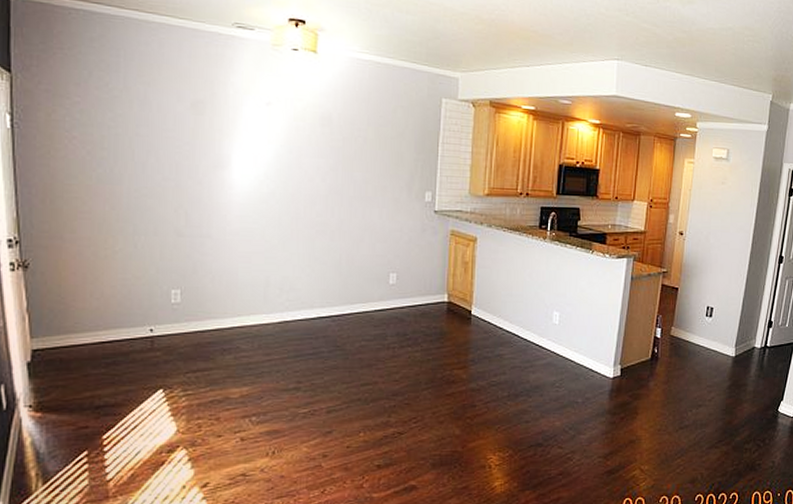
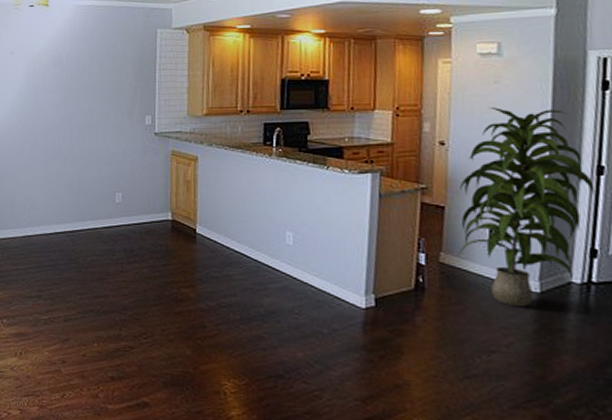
indoor plant: none [684,205,776,369] -> present [458,107,595,308]

